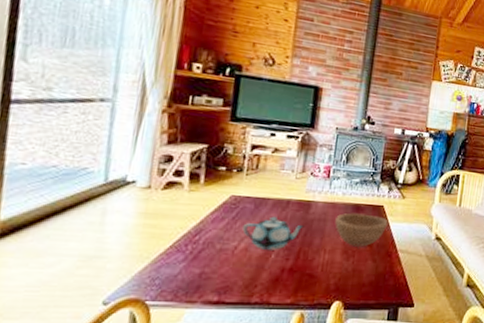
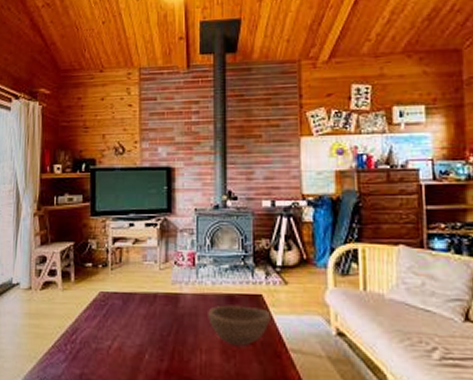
teapot: present [242,216,305,250] -> none [114,312,176,350]

